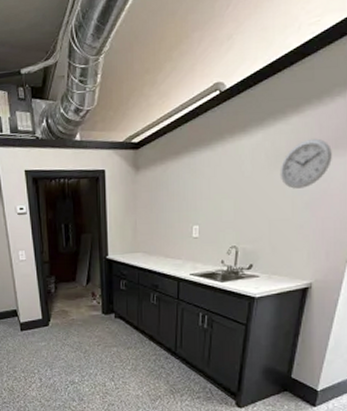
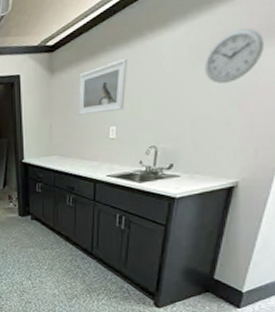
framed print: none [162,159,210,213] -> present [78,57,128,115]

